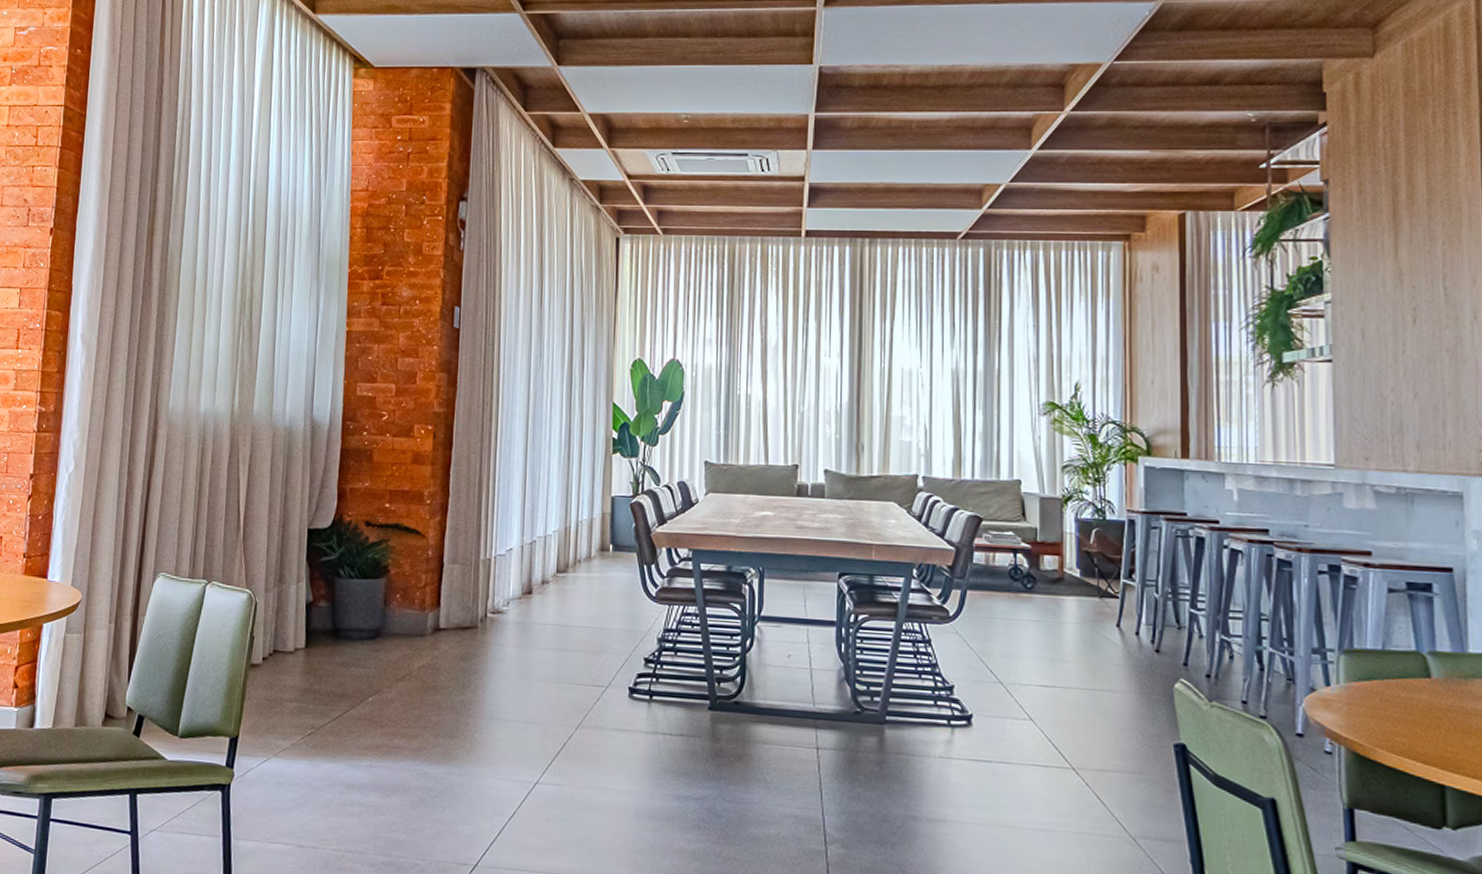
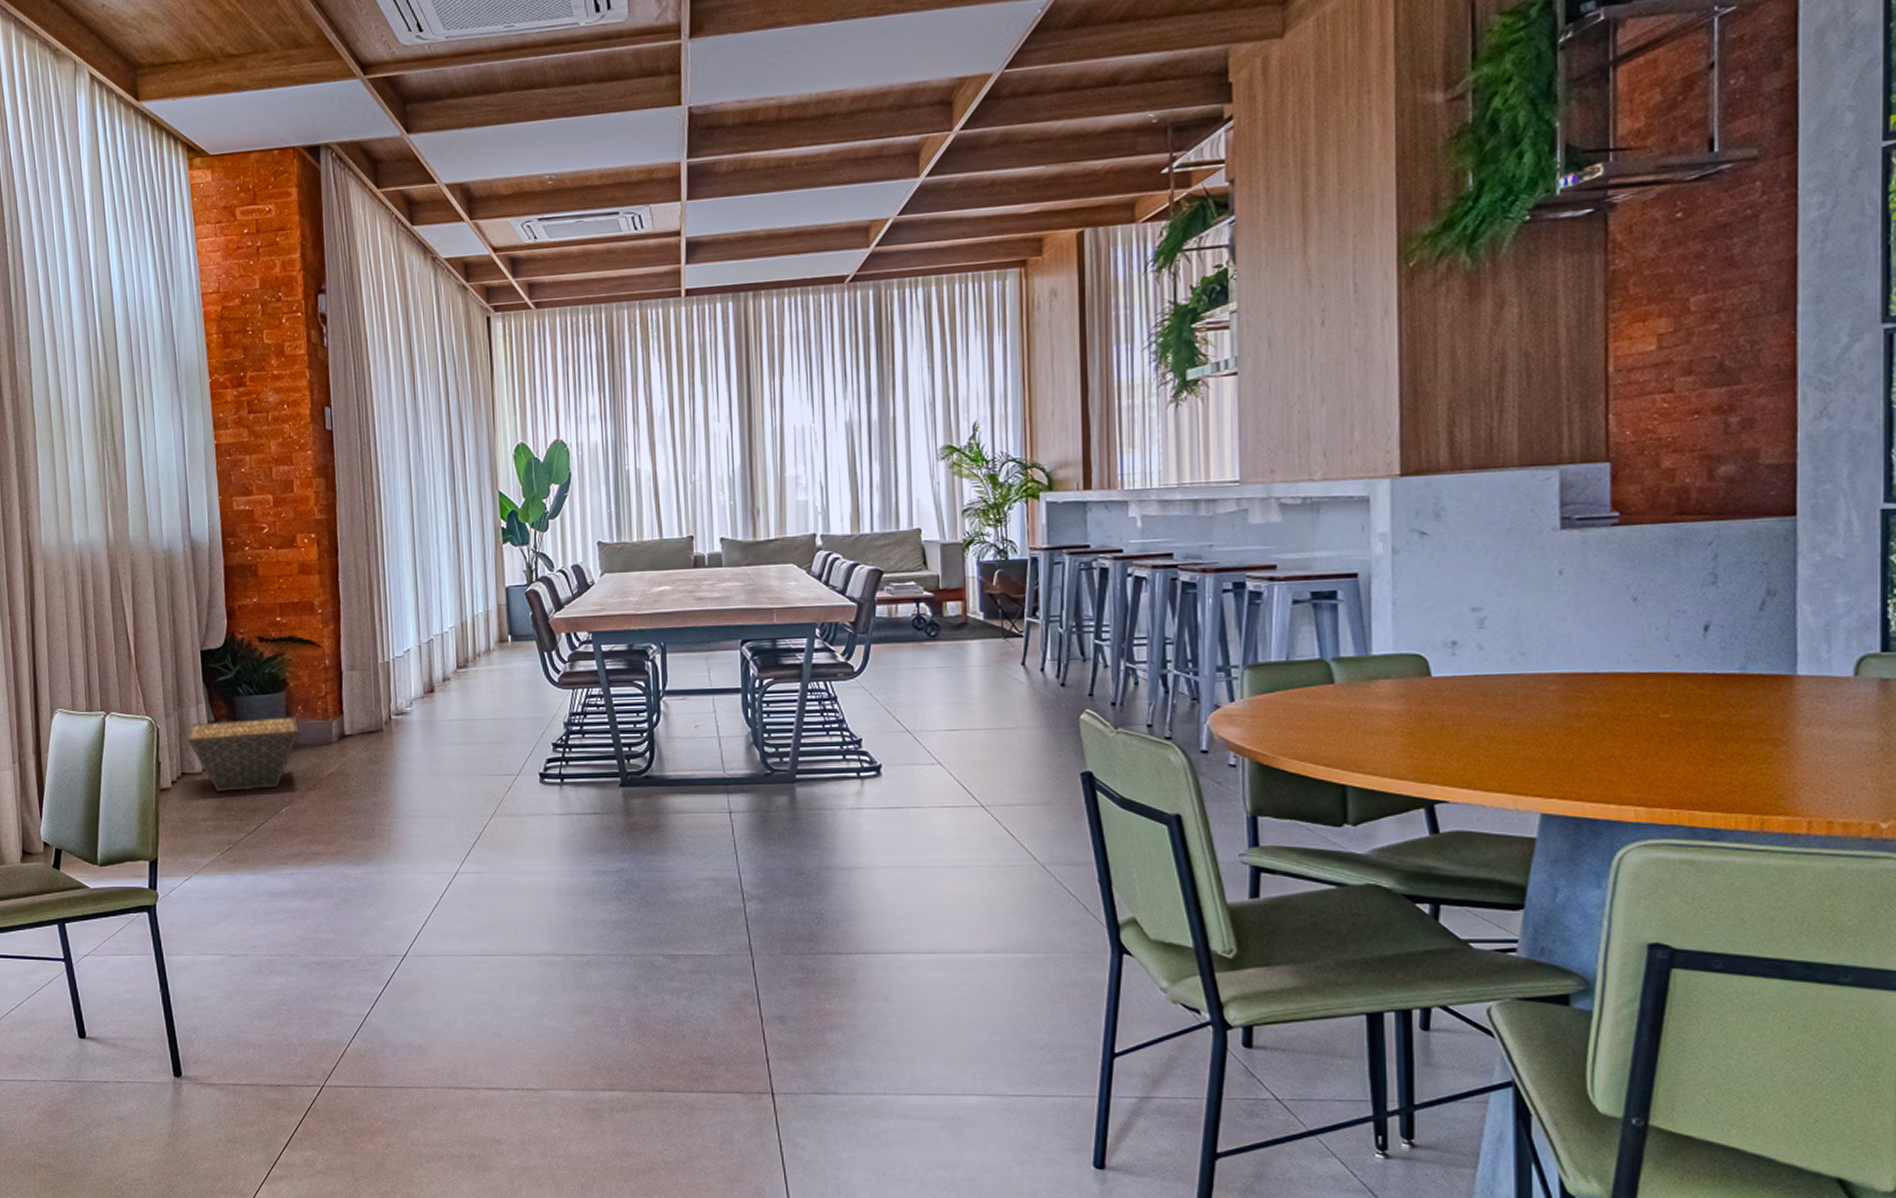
basket: none [283,601,395,675] -> present [187,716,300,793]

